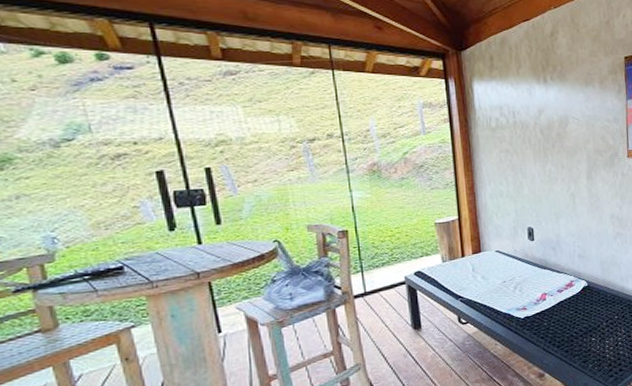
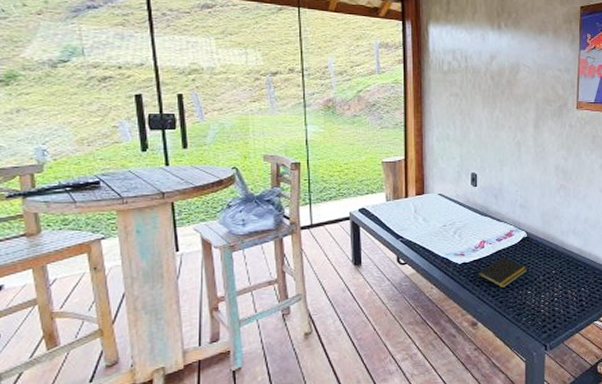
notepad: none [541,307,590,338] -> present [477,257,527,289]

